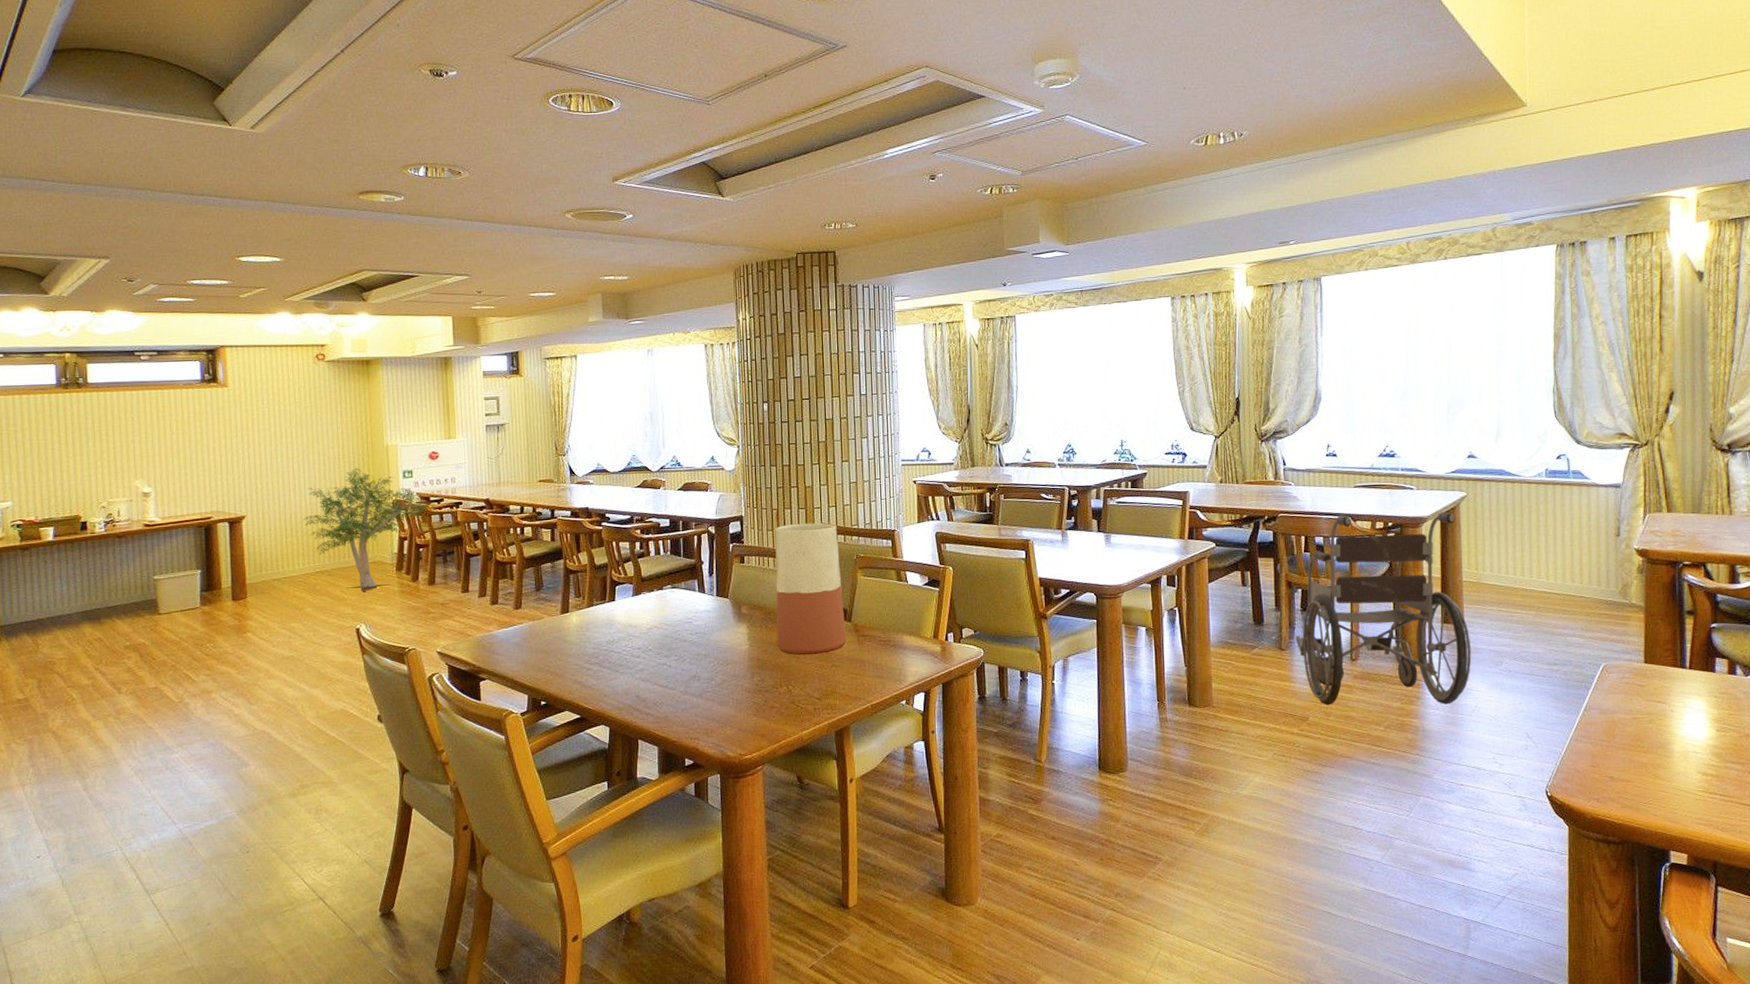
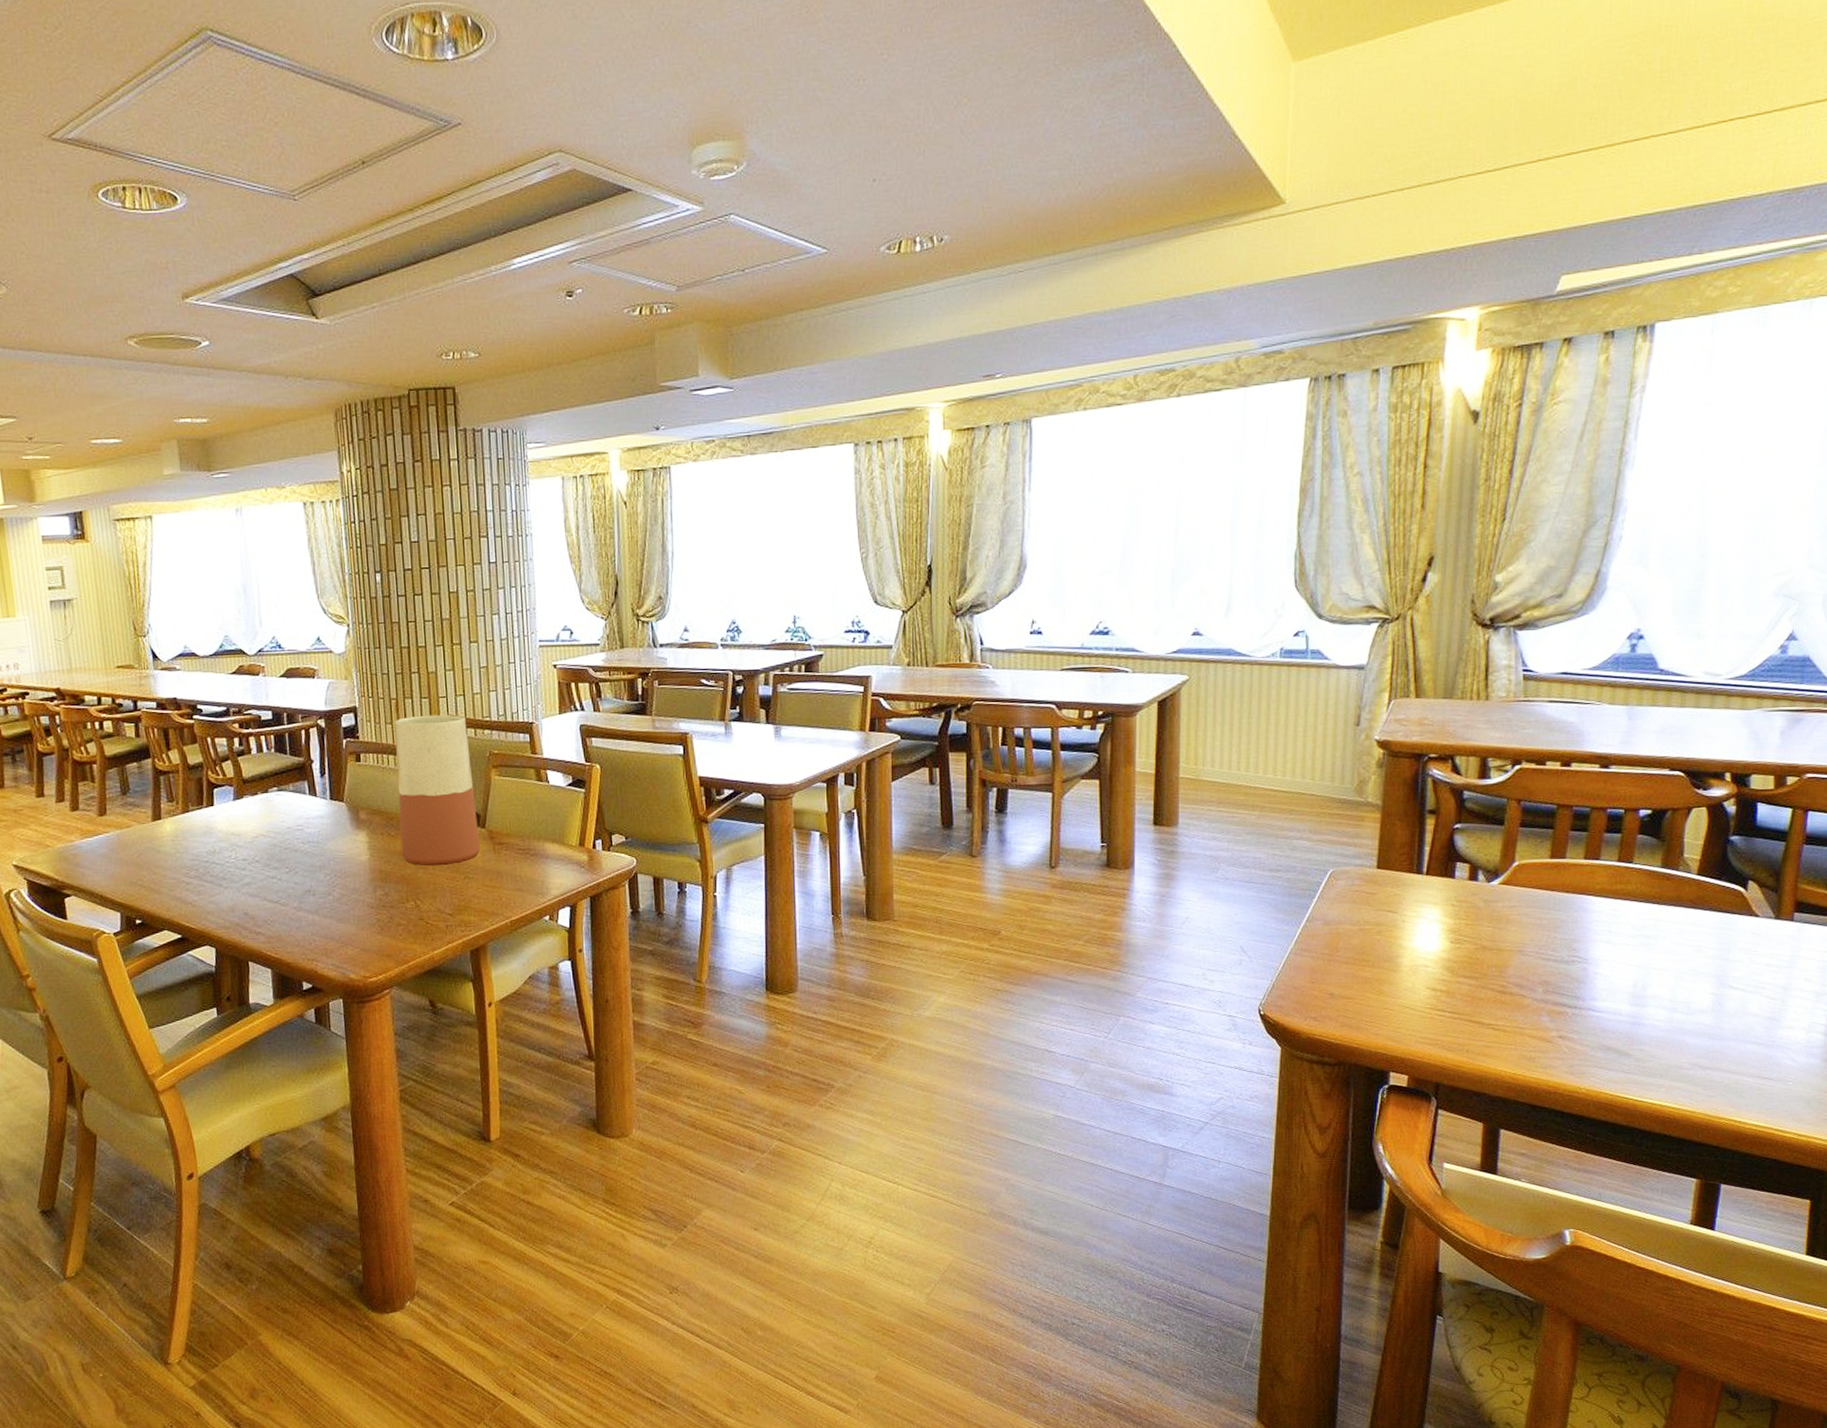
wheelchair: present [1295,511,1472,706] -> none [988,698,1185,918]

